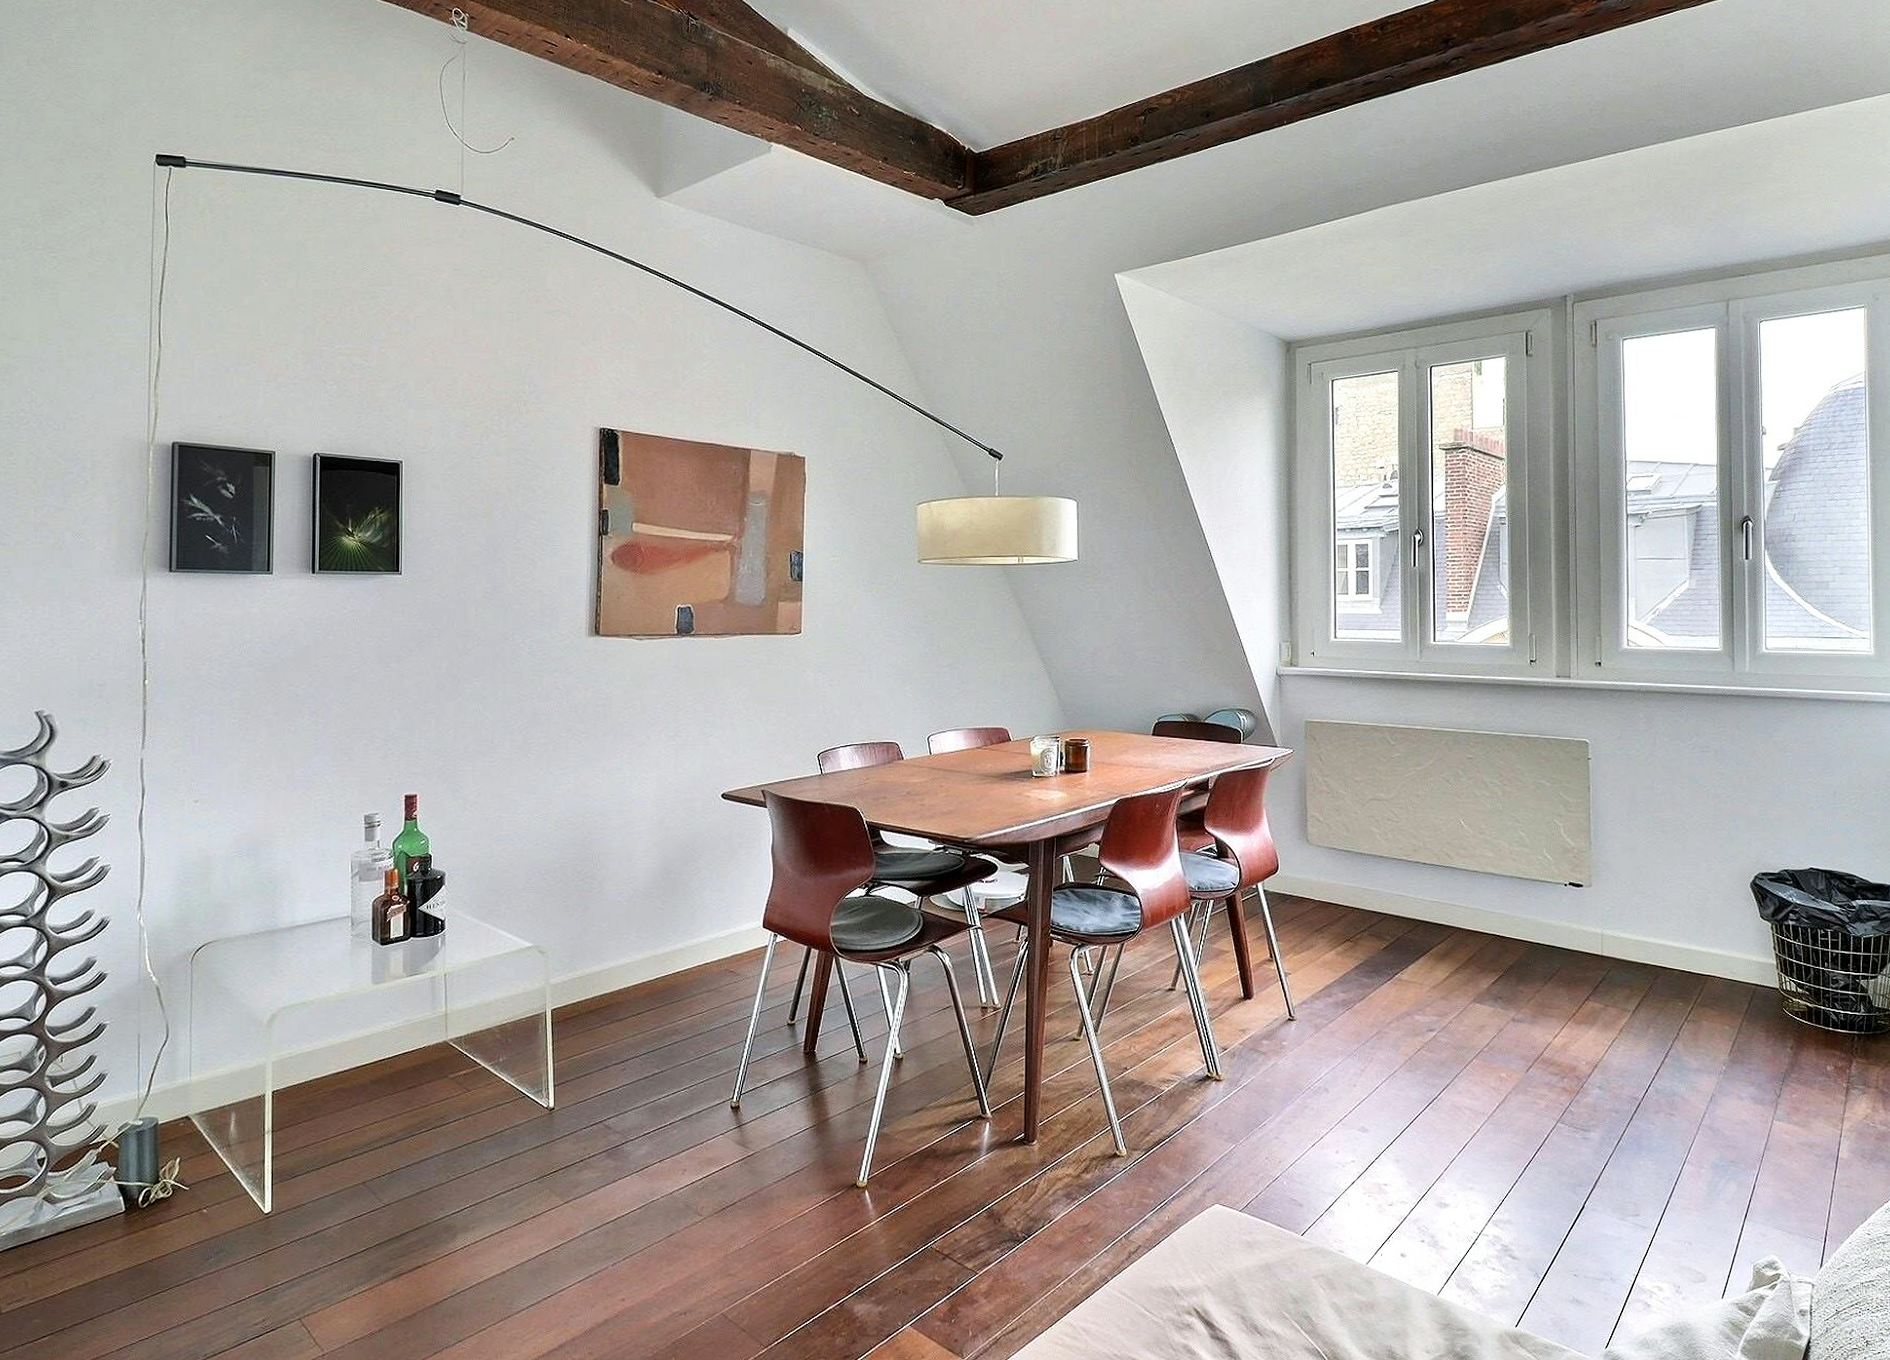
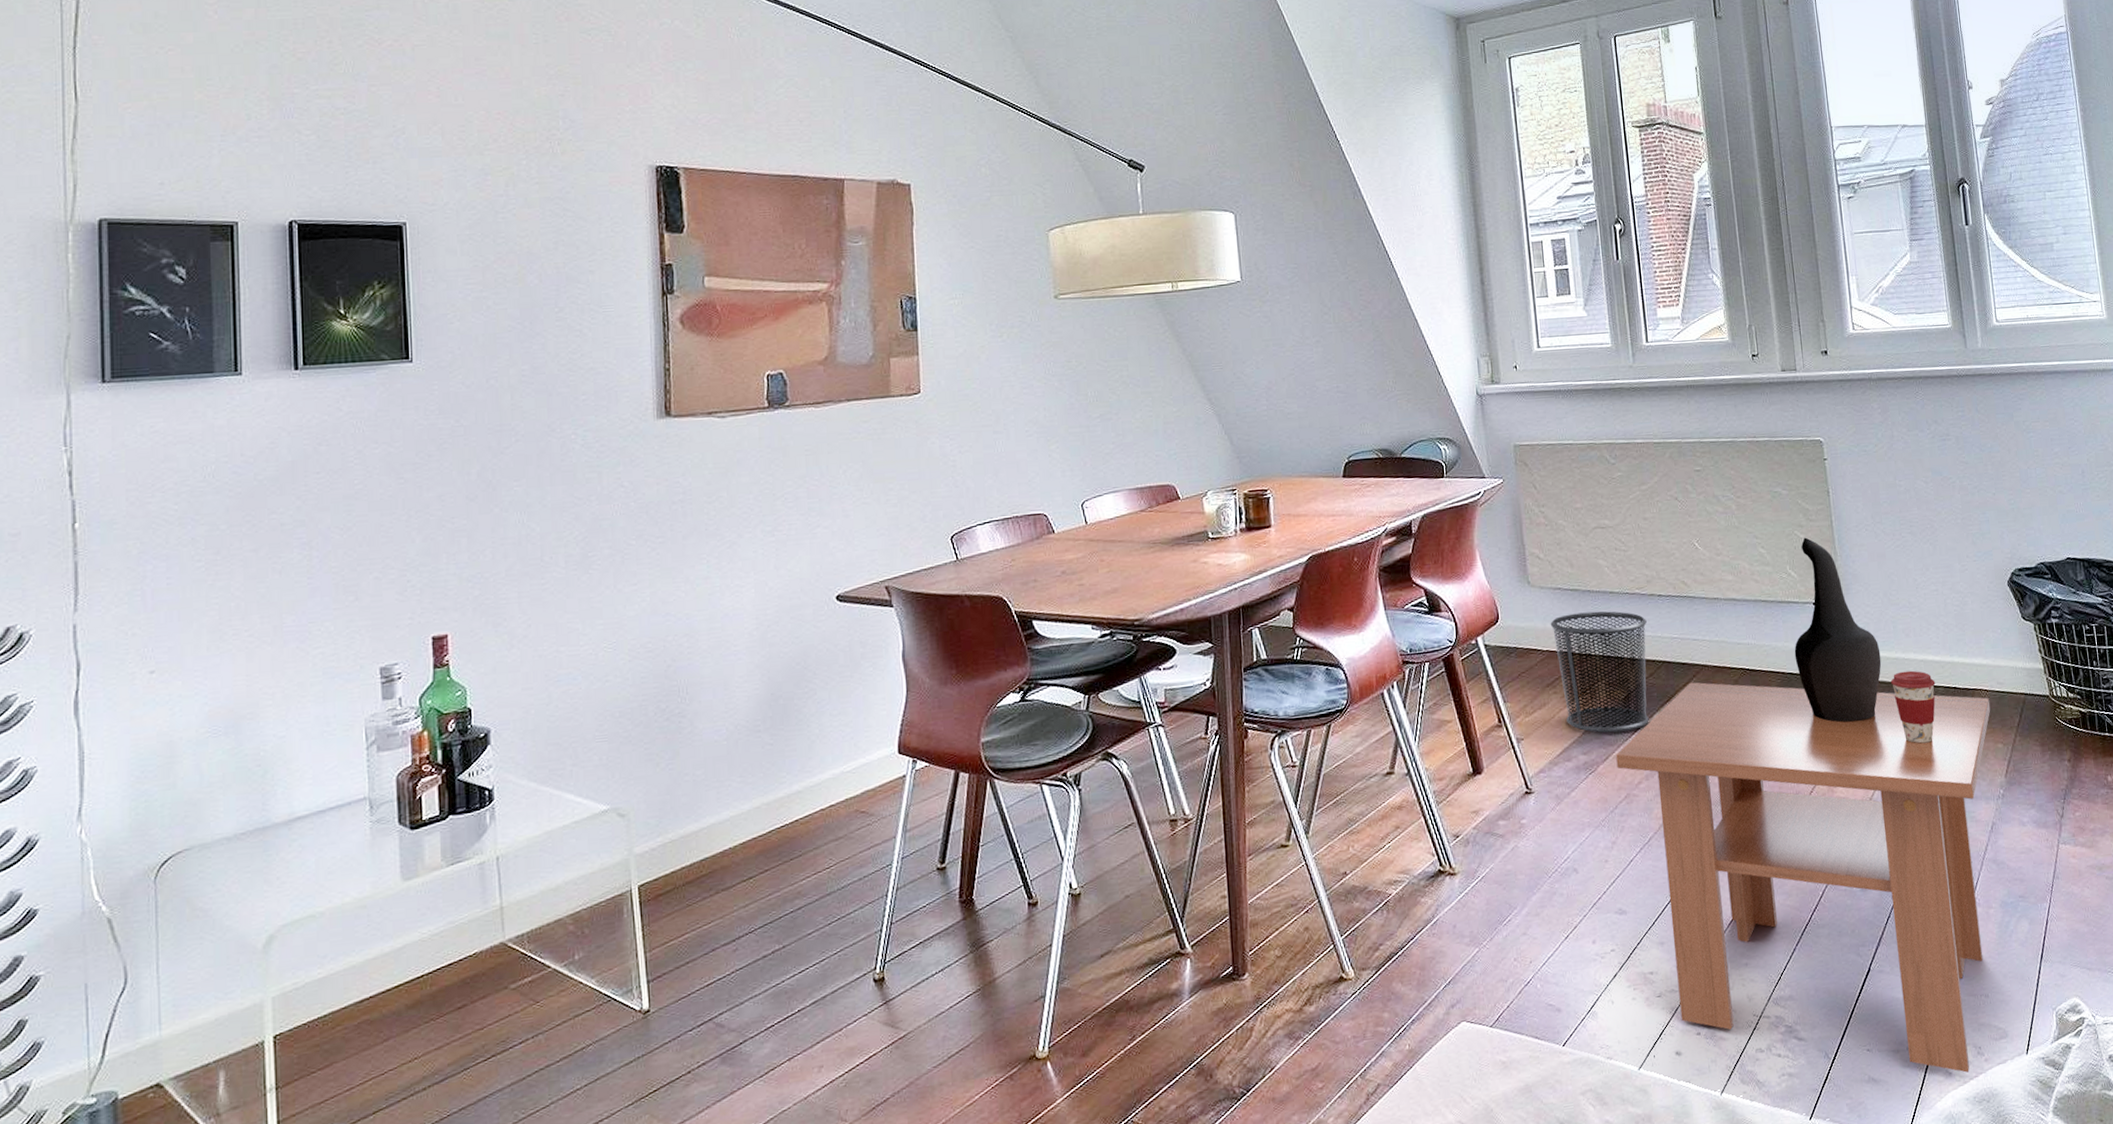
waste bin: none [1323,871,1410,977] -> present [1550,611,1649,733]
coffee table: none [1372,941,1722,1306] -> present [1616,682,1991,1073]
decorative vase: none [1543,826,1623,991] -> present [1794,537,1882,723]
coffee cup: none [1629,953,1672,1018] -> present [1890,670,1936,744]

